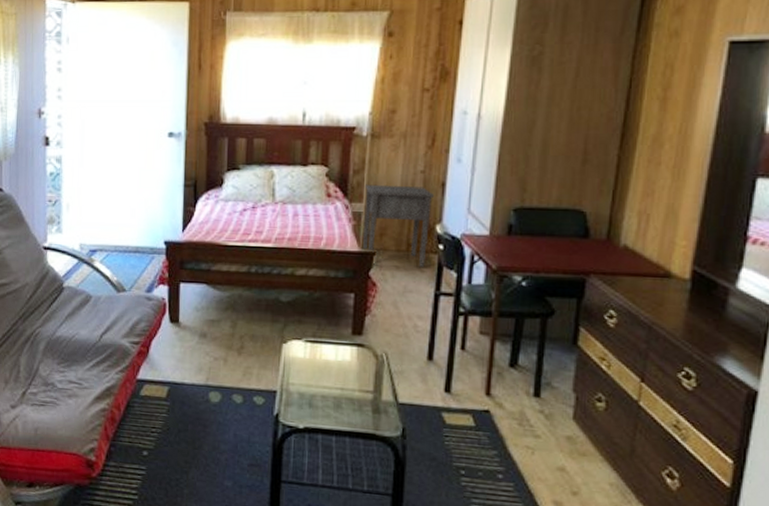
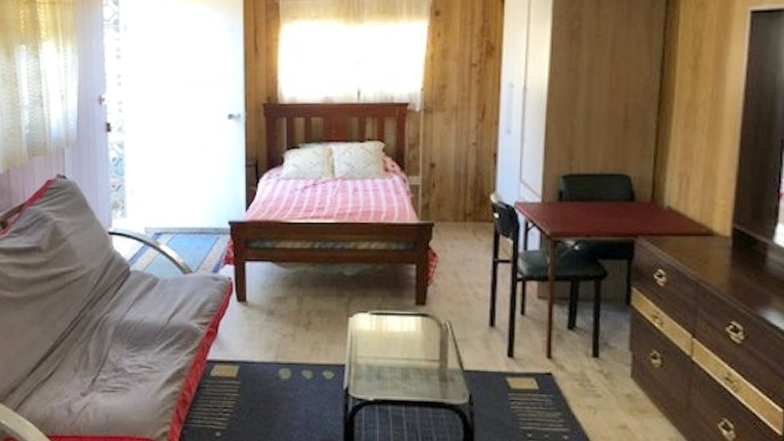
nightstand: present [362,184,435,267] -> none [420,157,488,236]

